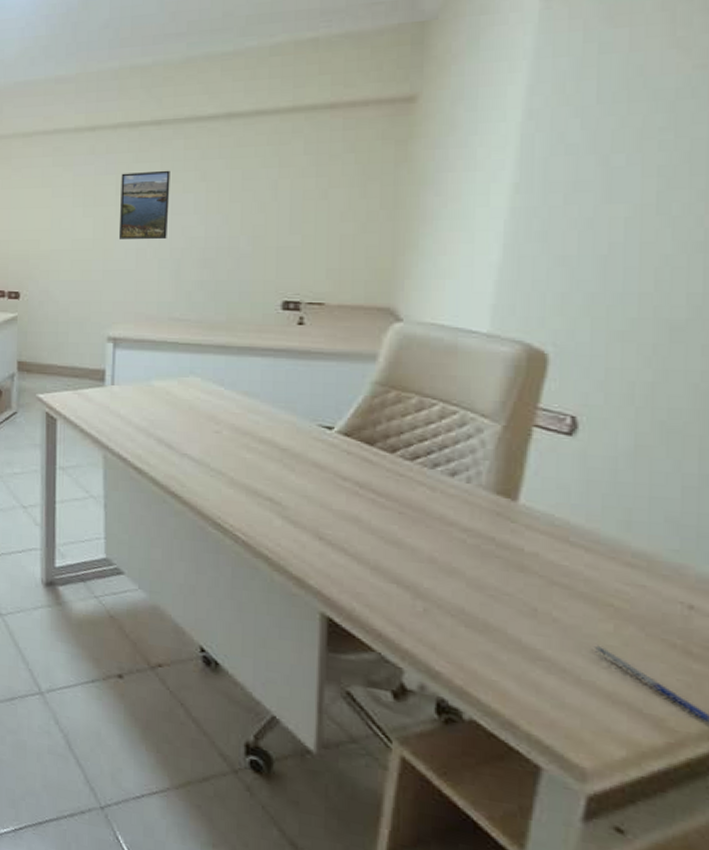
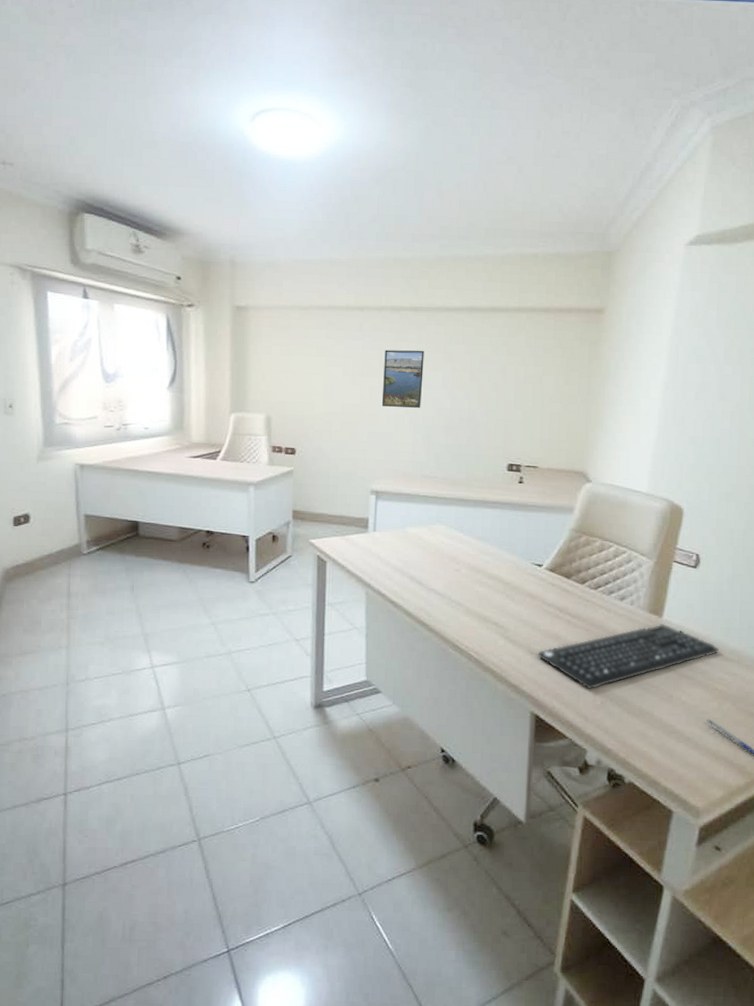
keyboard: none [328,508,614,592] -> present [537,623,719,690]

